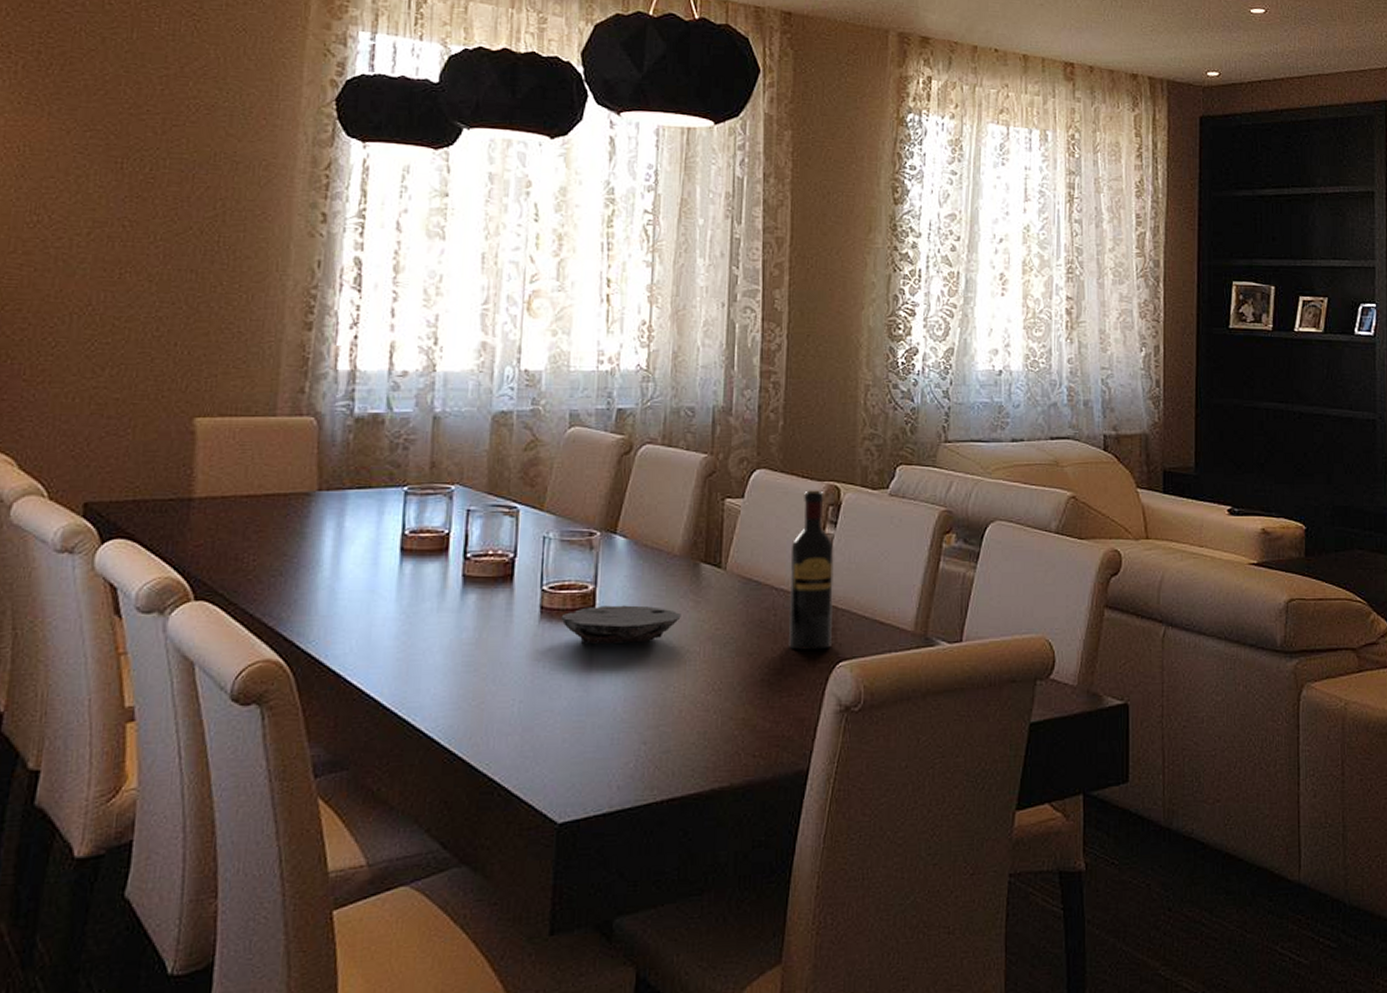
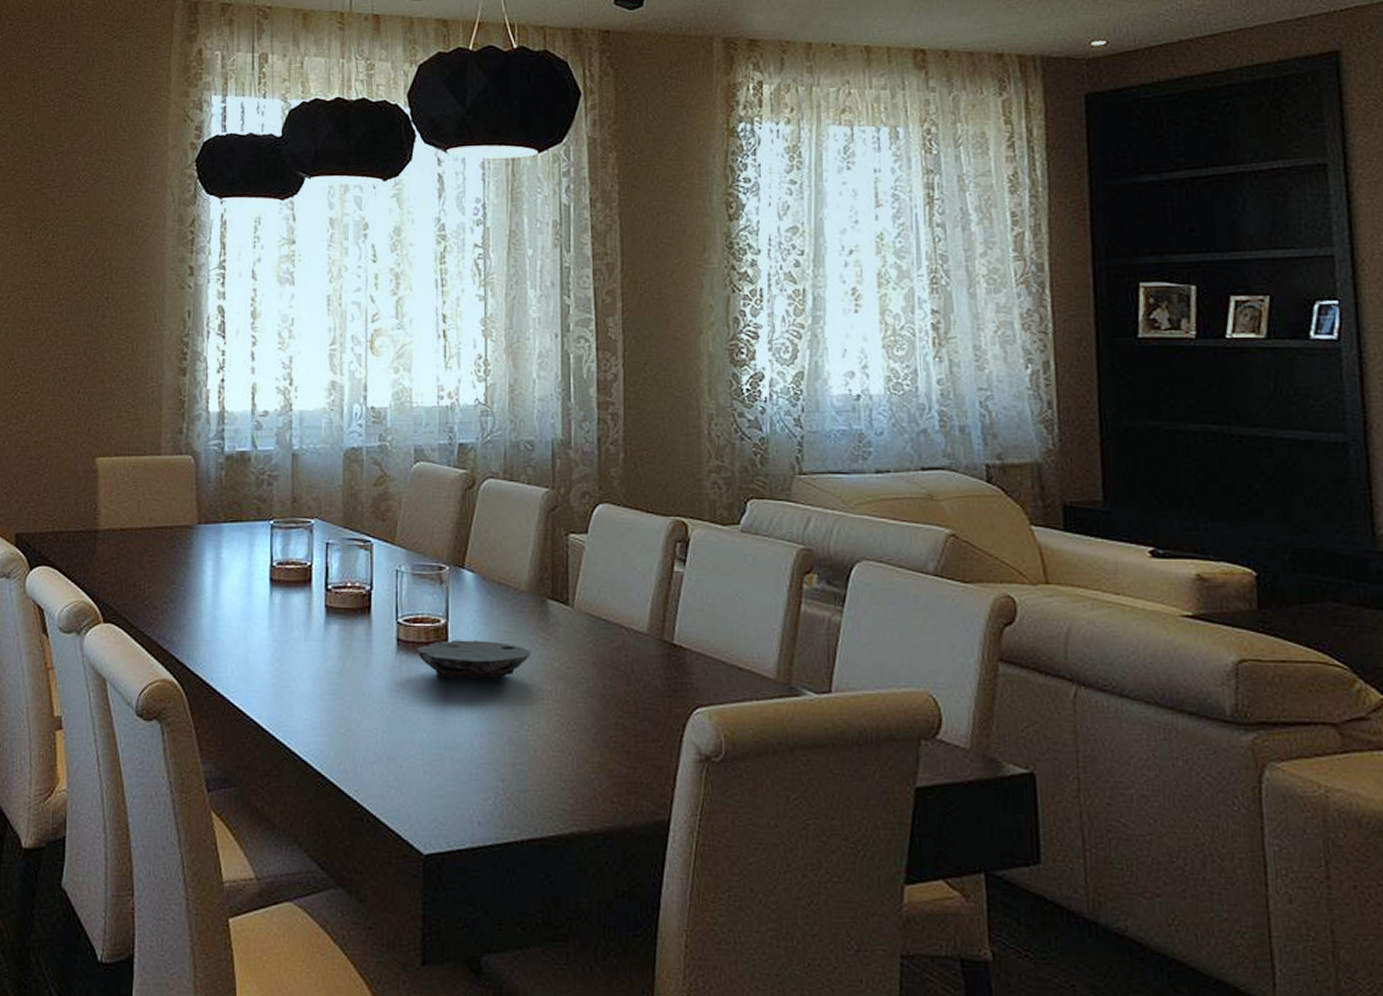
wine bottle: present [788,490,834,650] -> none [639,526,688,694]

